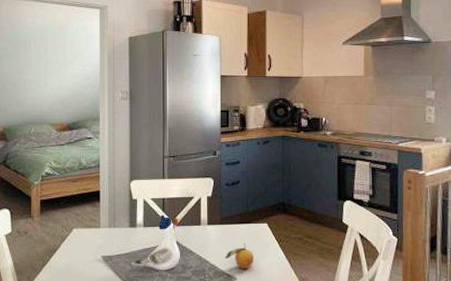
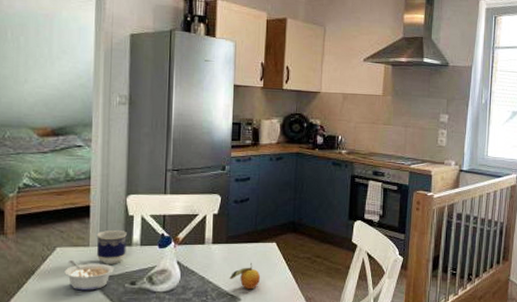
legume: none [80,240,121,268] -> present [64,260,114,291]
cup: none [106,212,132,244] -> present [96,229,127,264]

